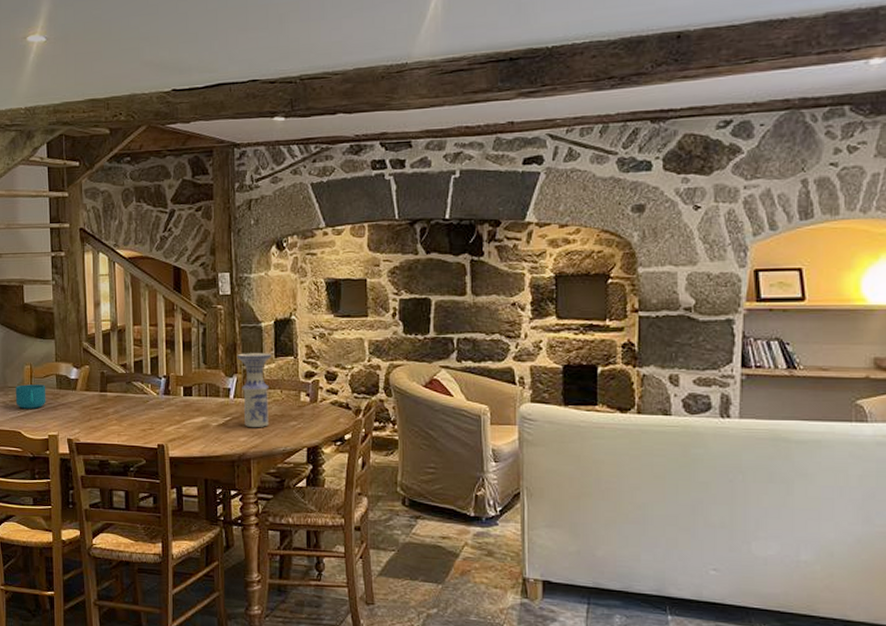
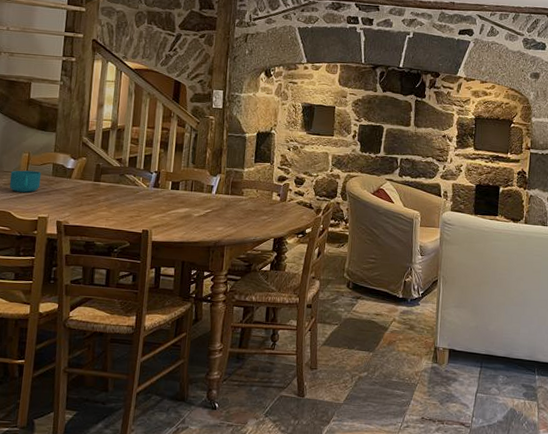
vase: present [236,353,272,428] -> none [222,157,252,220]

